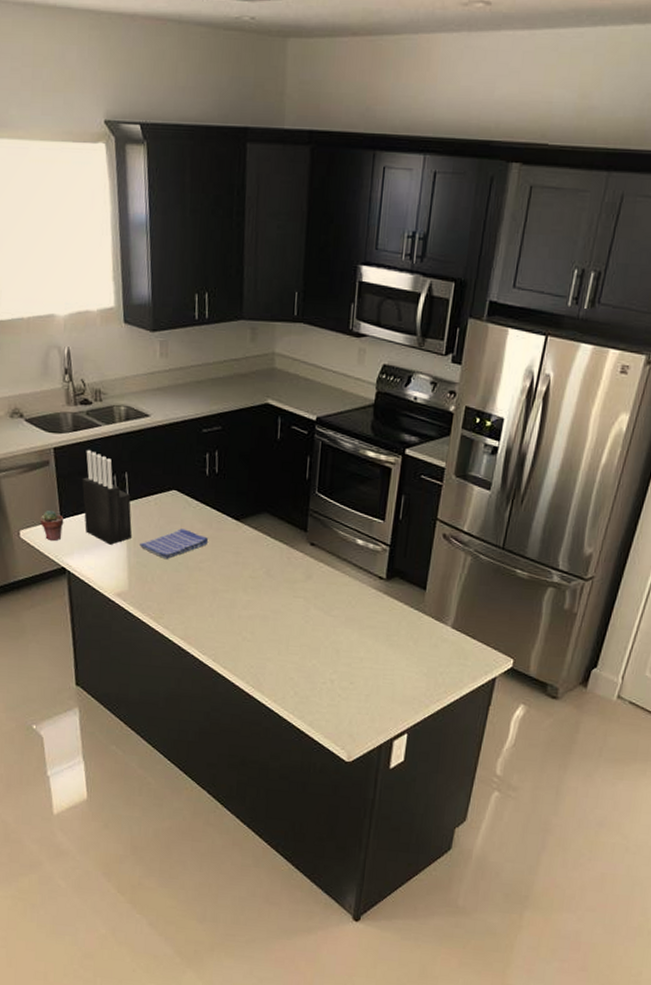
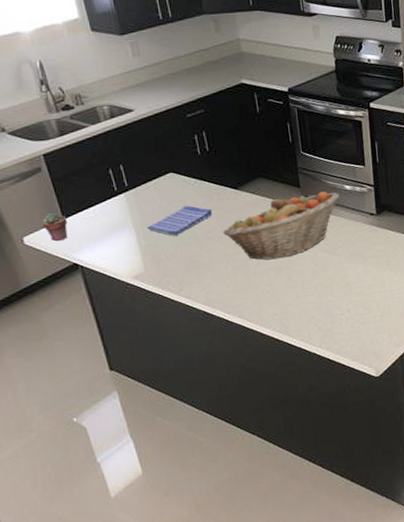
knife block: present [81,450,133,545] -> none [77,151,139,234]
fruit basket: none [214,540,349,607] -> present [222,191,340,260]

